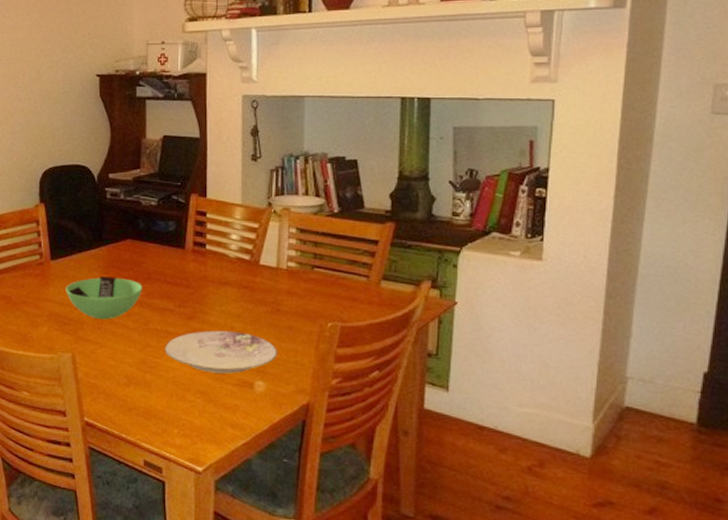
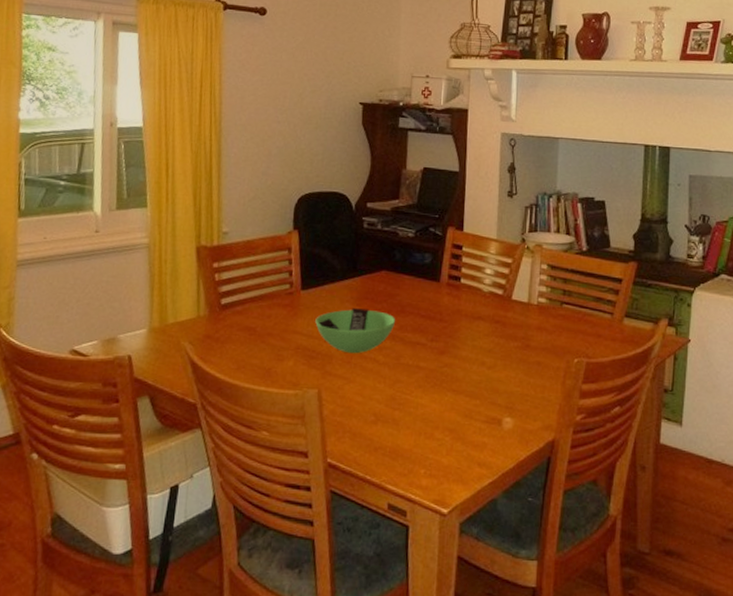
plate: present [164,330,278,374] -> none [414,365,527,411]

